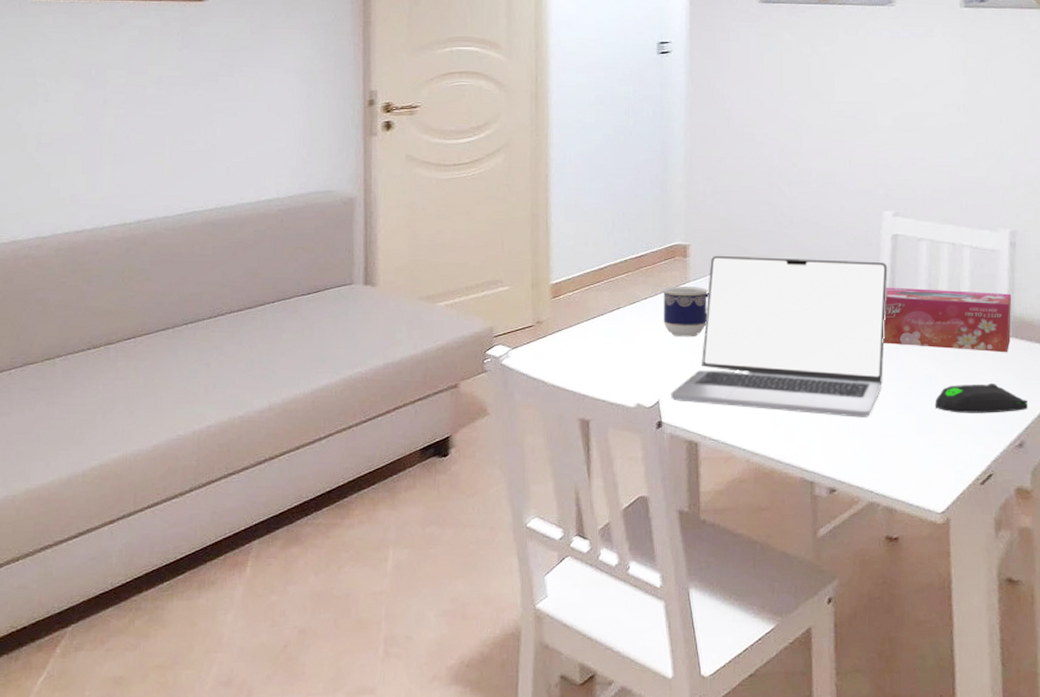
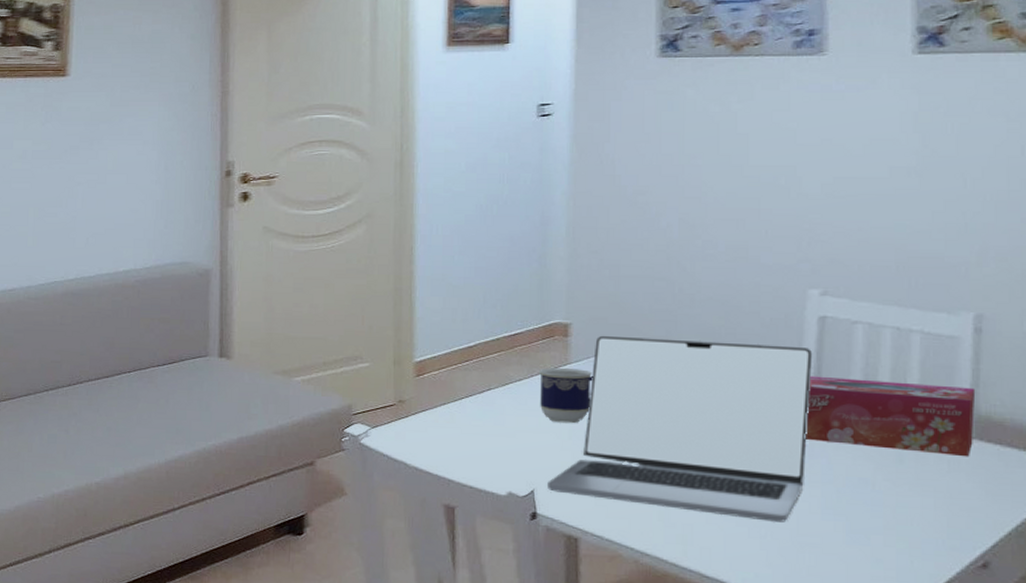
computer mouse: present [935,383,1029,413] -> none [871,491,996,527]

